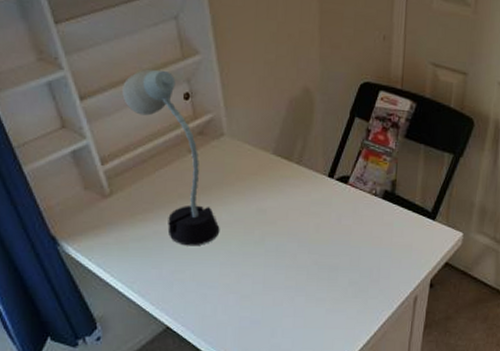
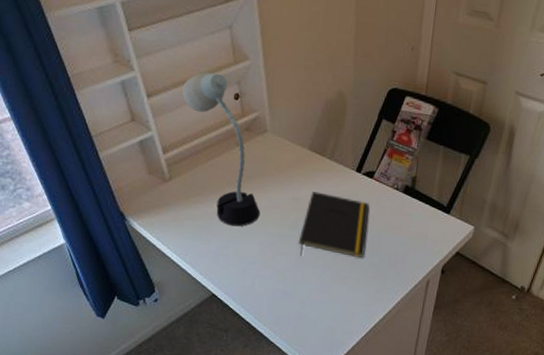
notepad: none [265,202,345,277] -> present [298,191,369,259]

